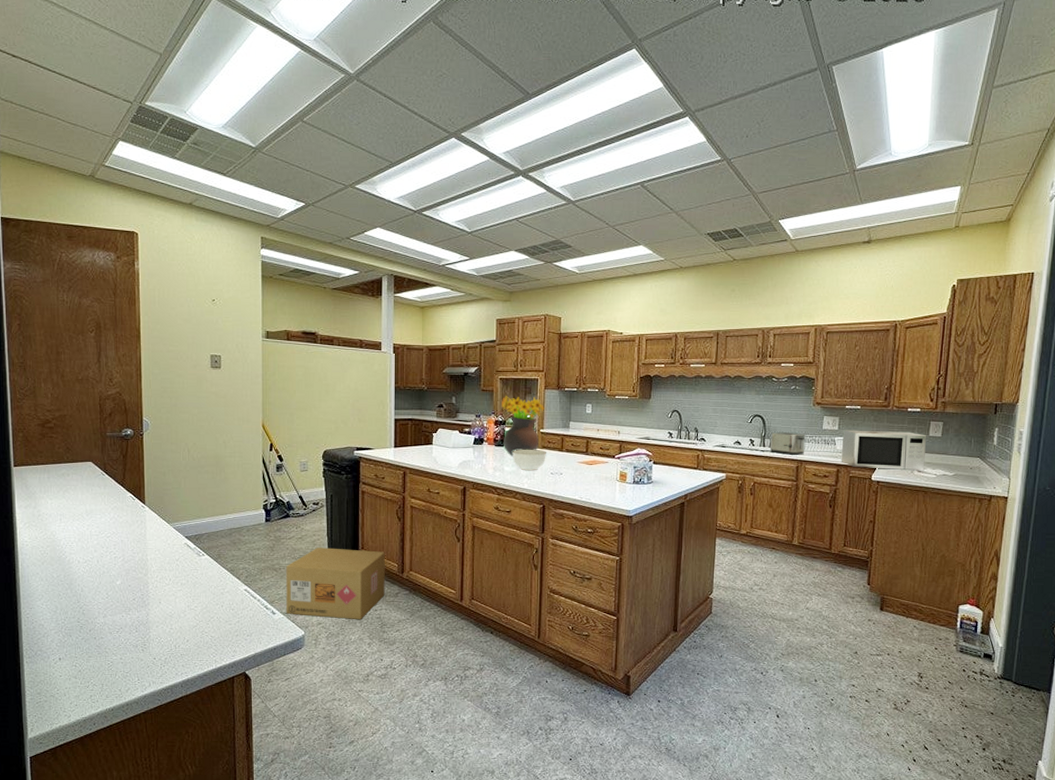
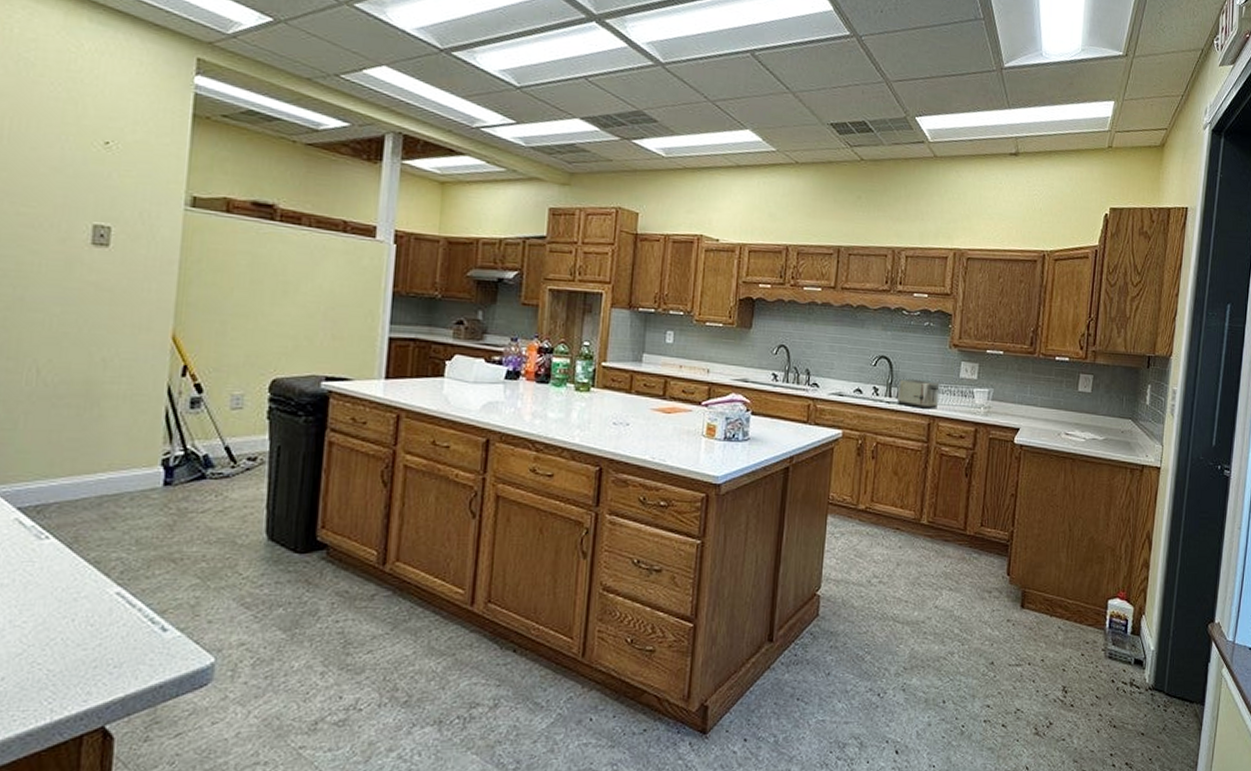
cardboard box: present [286,547,385,619] -> none [187,526,359,636]
flower arrangement: present [501,396,544,458] -> none [548,313,609,400]
bowl: present [512,449,546,471] -> none [560,388,608,420]
microwave: present [841,430,927,471] -> none [980,379,1076,433]

